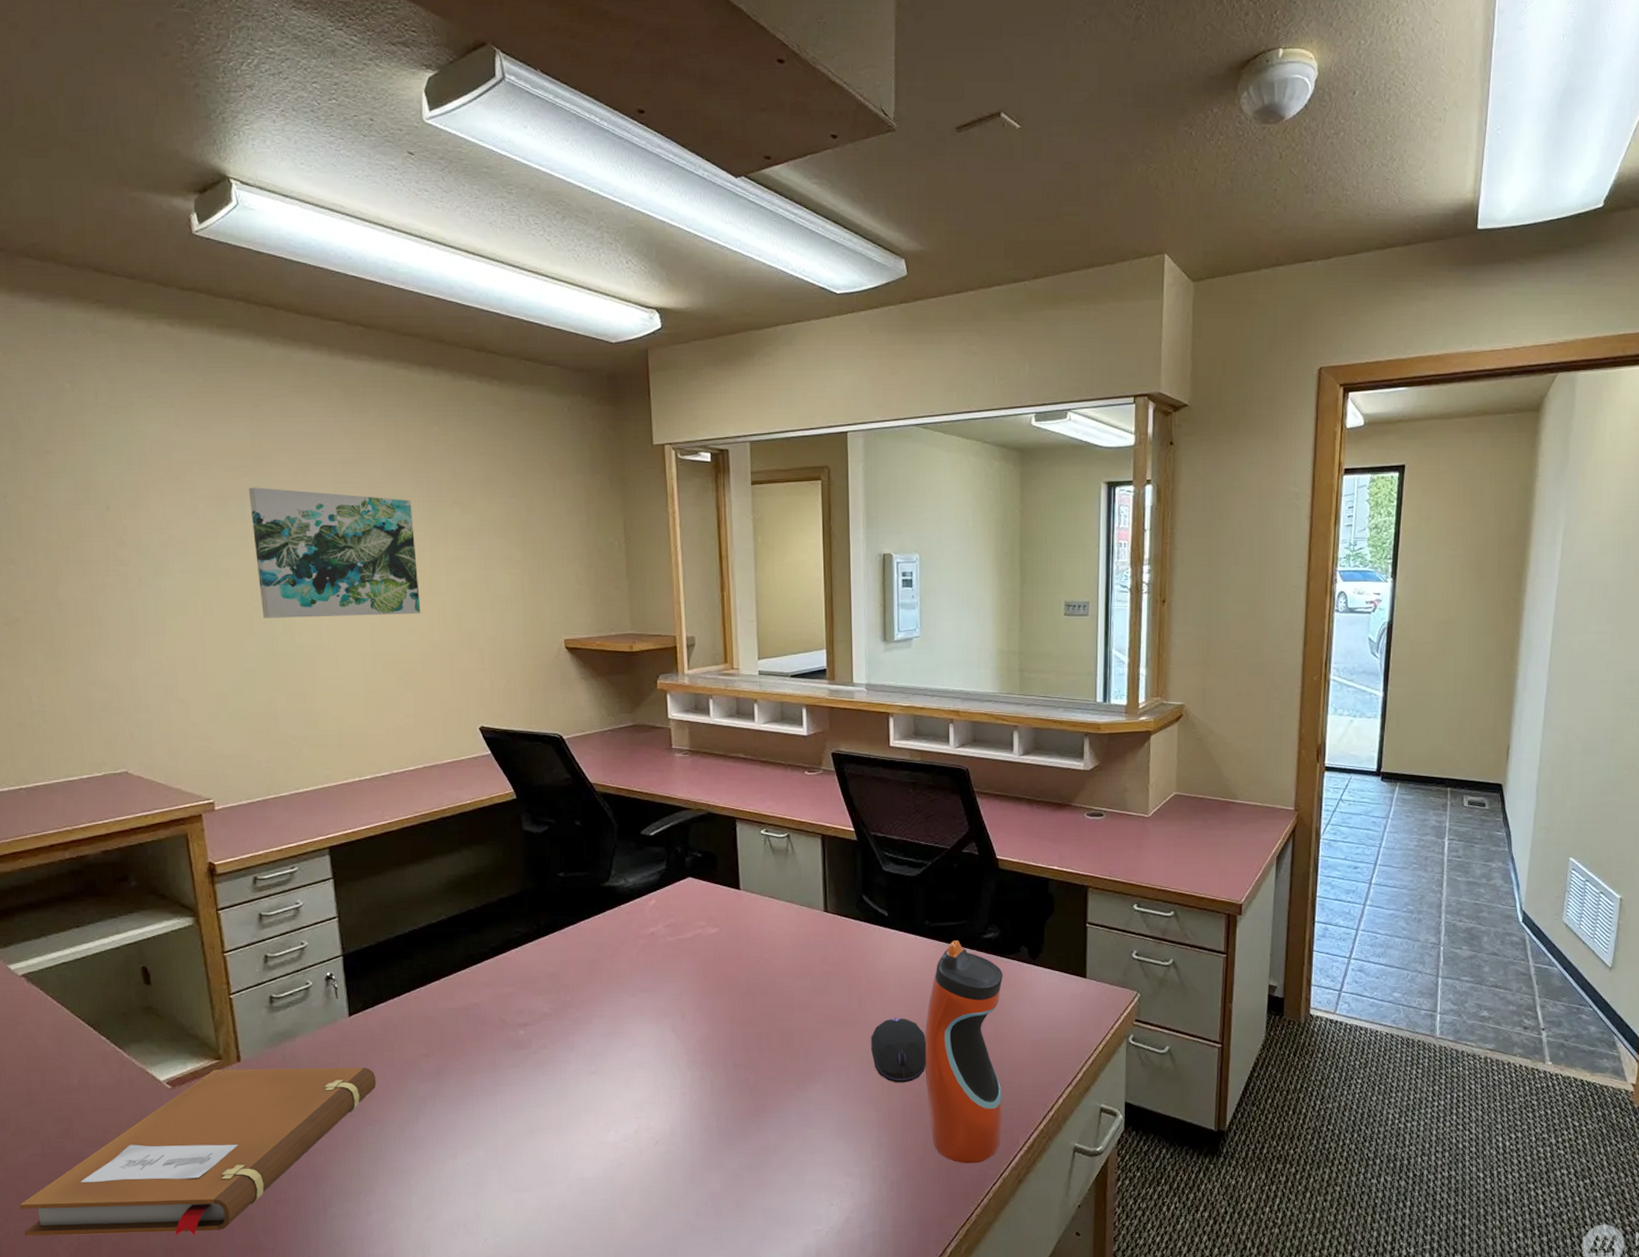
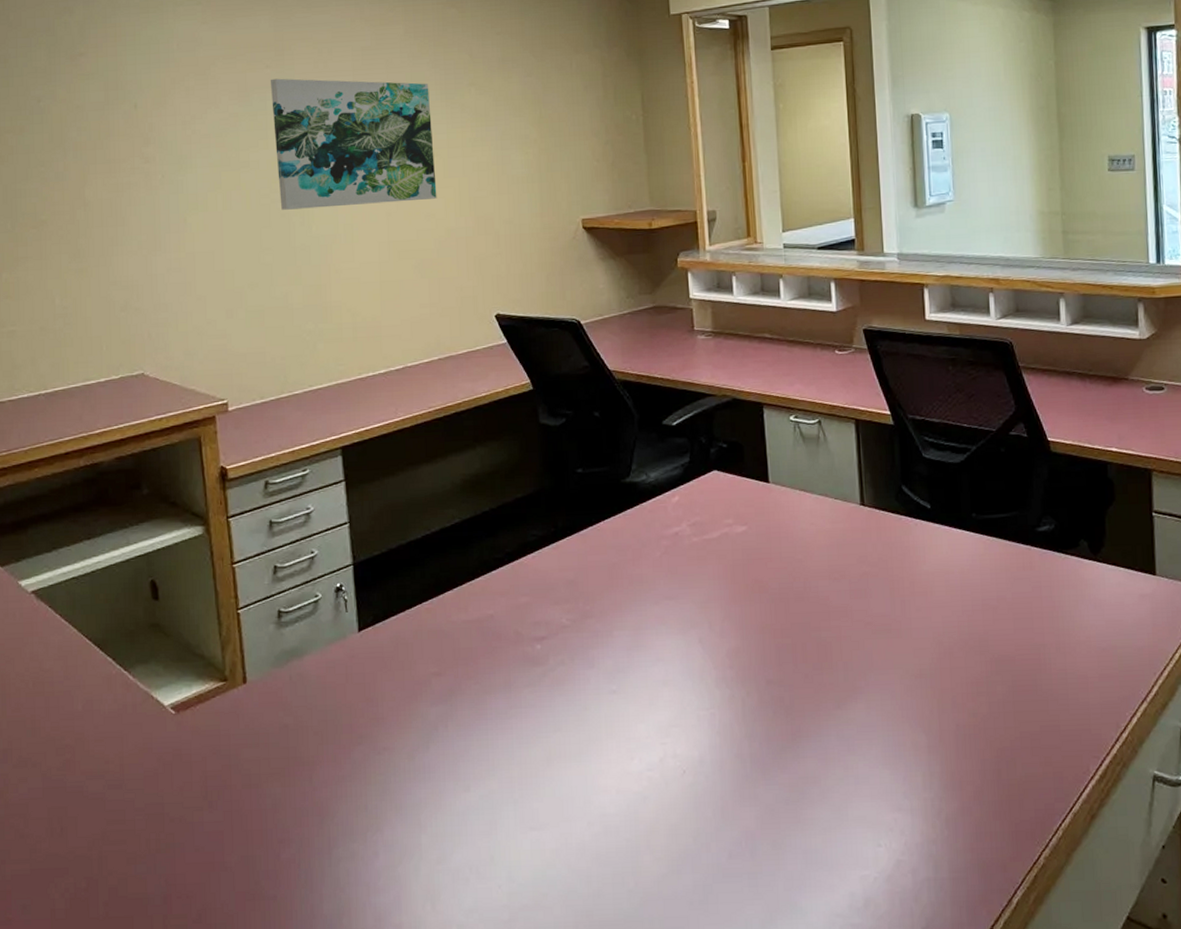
notebook: present [19,1067,377,1236] -> none [17,688,386,881]
computer mouse: present [871,1018,926,1083] -> none [917,625,980,701]
water bottle: present [924,940,1003,1164] -> none [977,535,1069,796]

